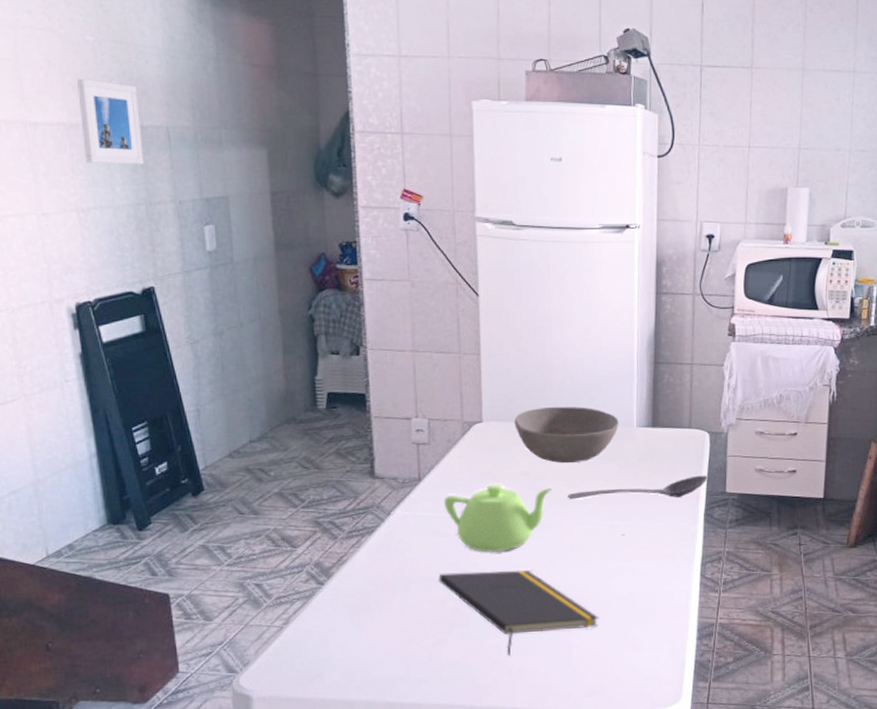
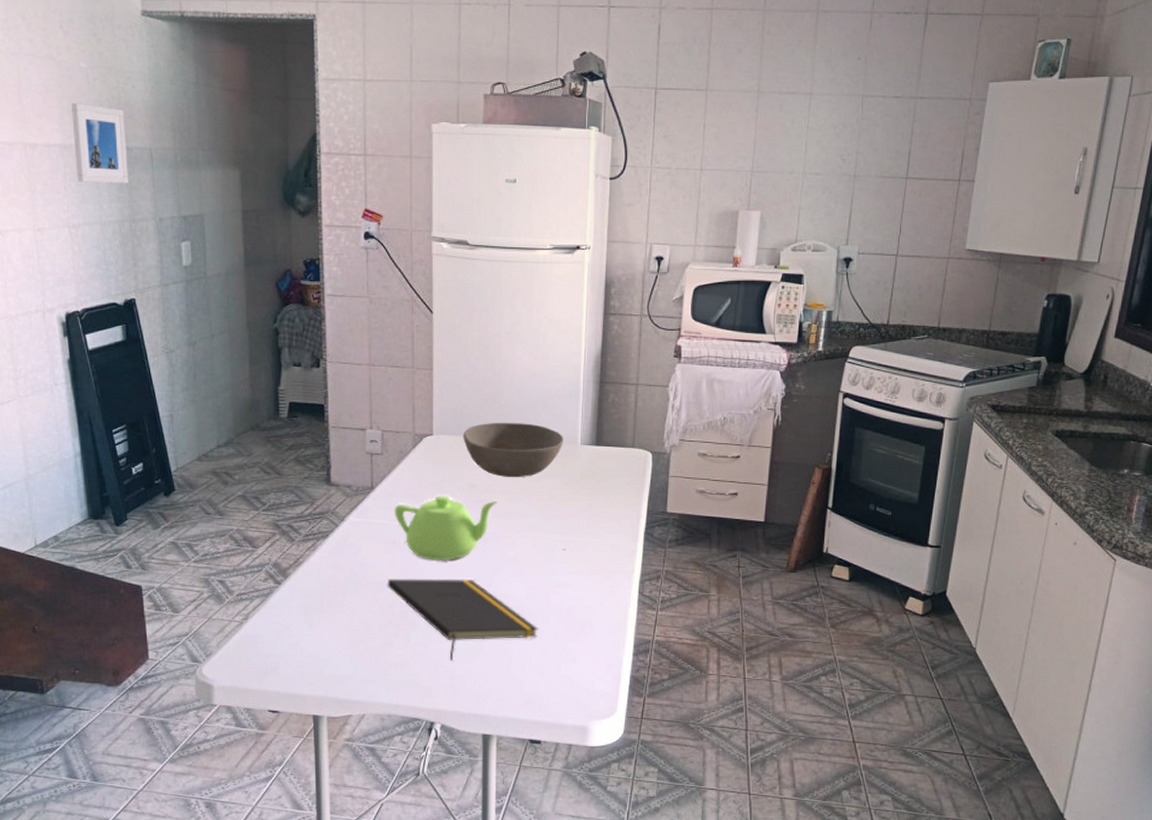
stirrer: present [568,475,708,499] -> none [512,494,649,515]

